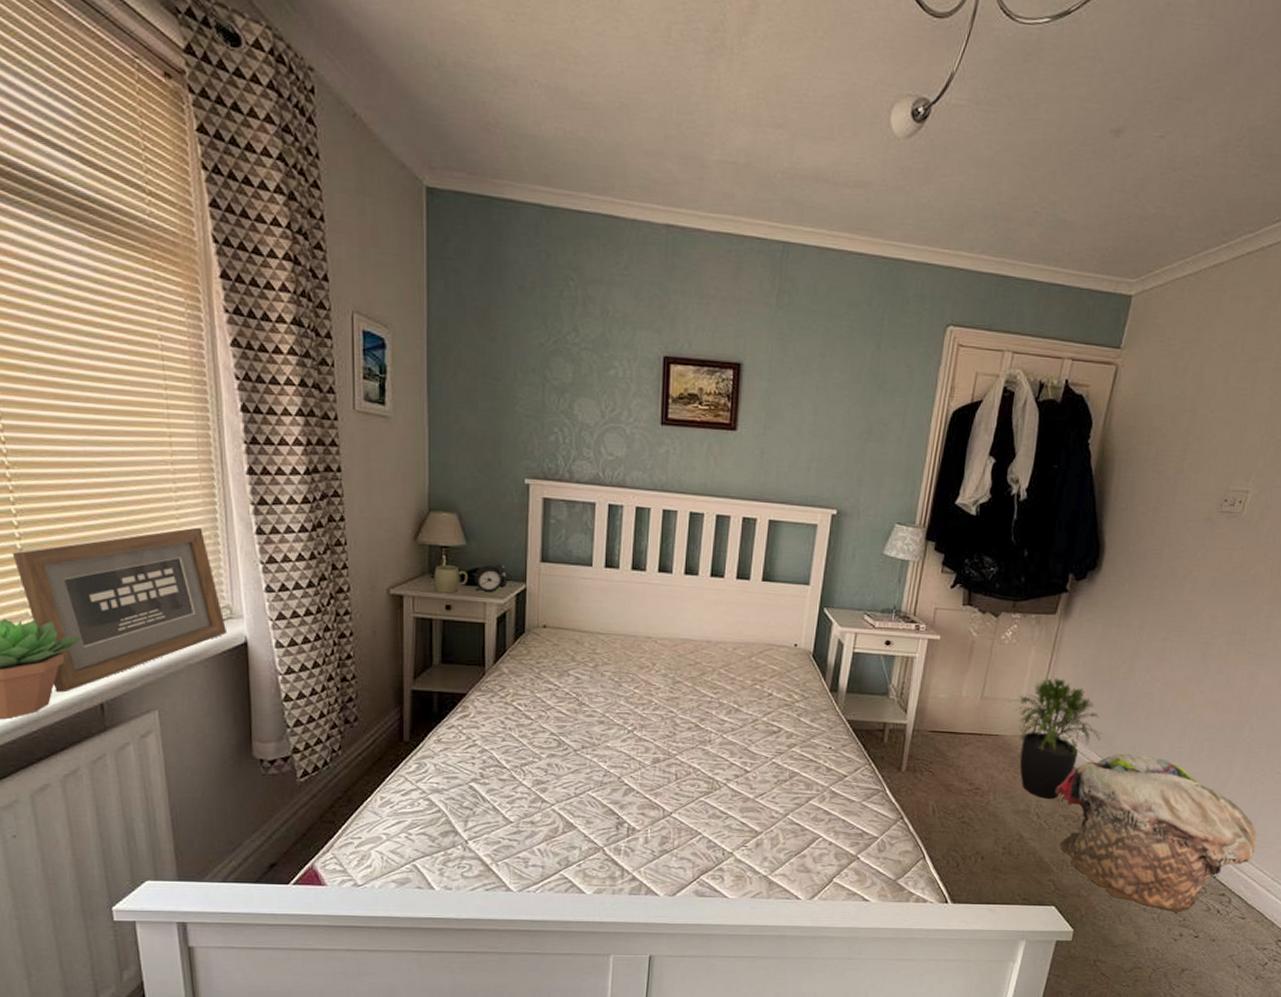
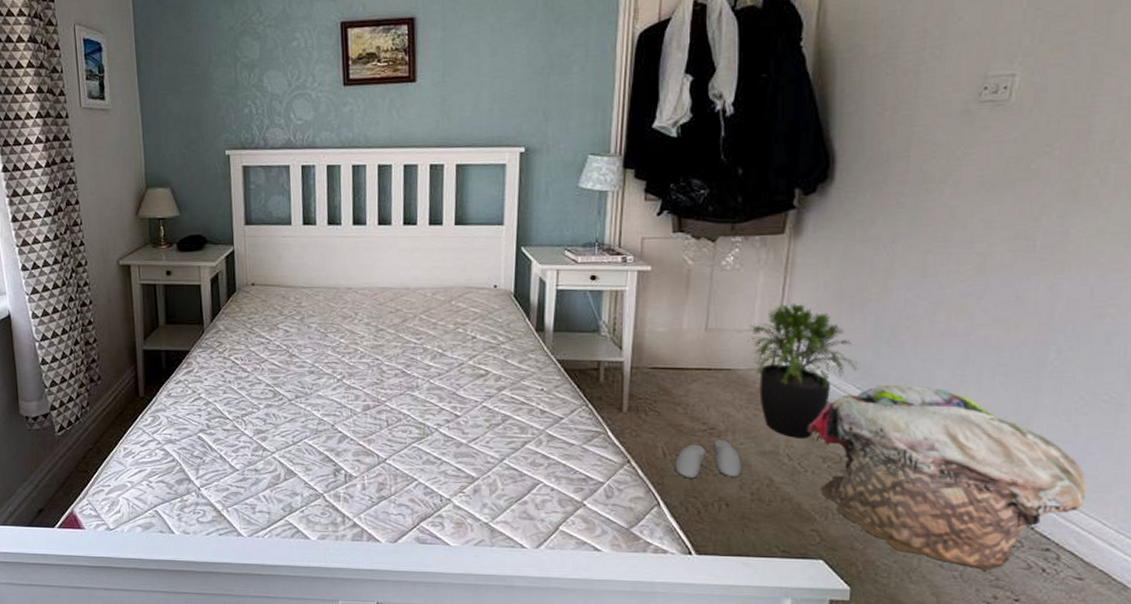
mug: present [434,565,469,593] -> none [154,235,184,260]
alarm clock: present [472,564,508,592] -> none [186,231,218,257]
slippers: none [941,798,998,834] -> present [675,439,741,479]

